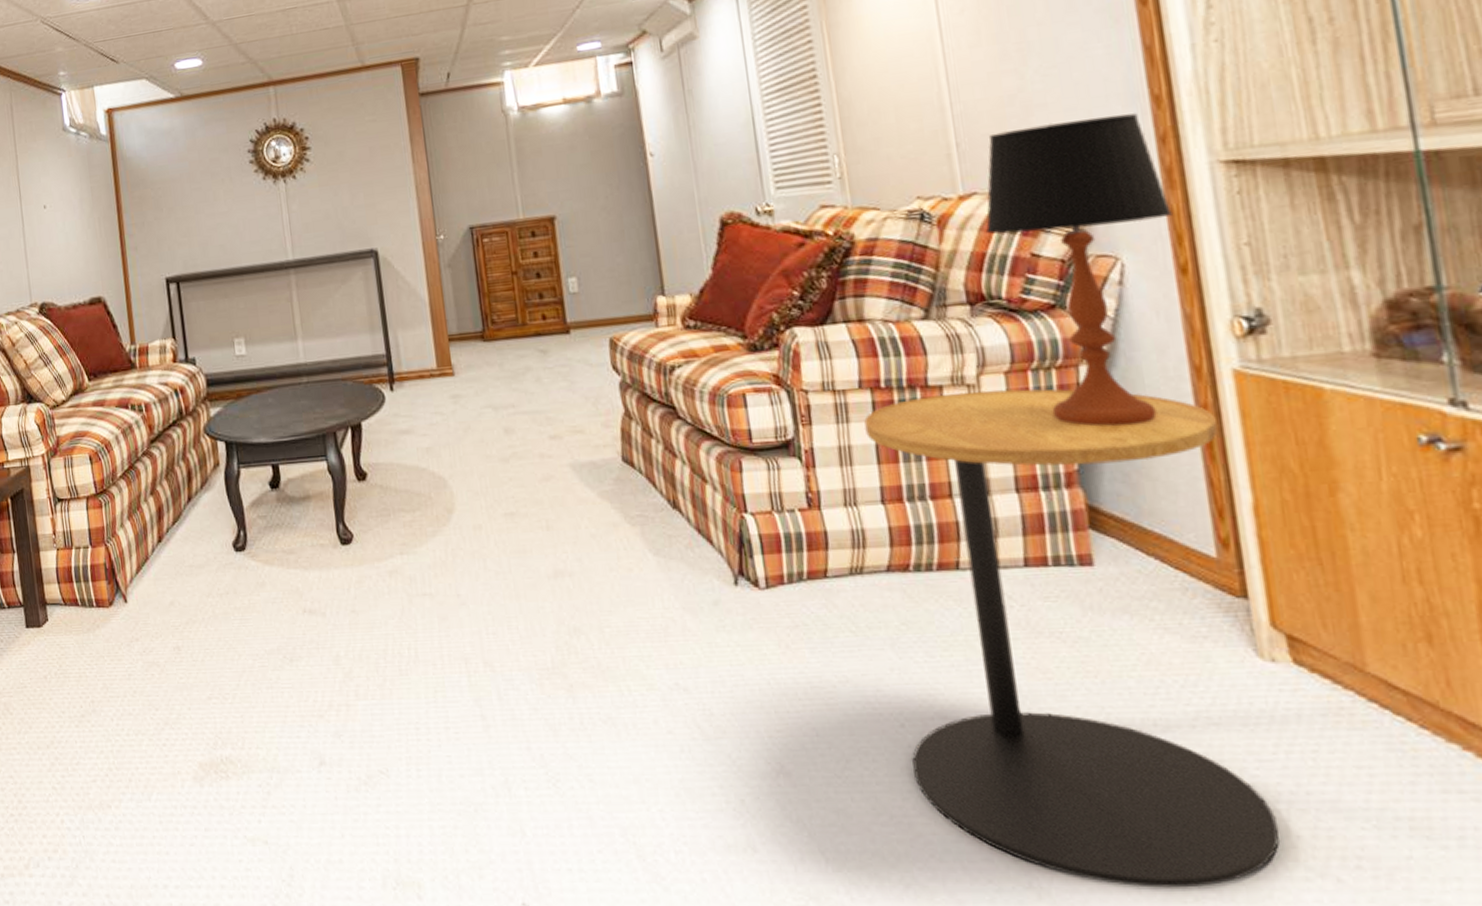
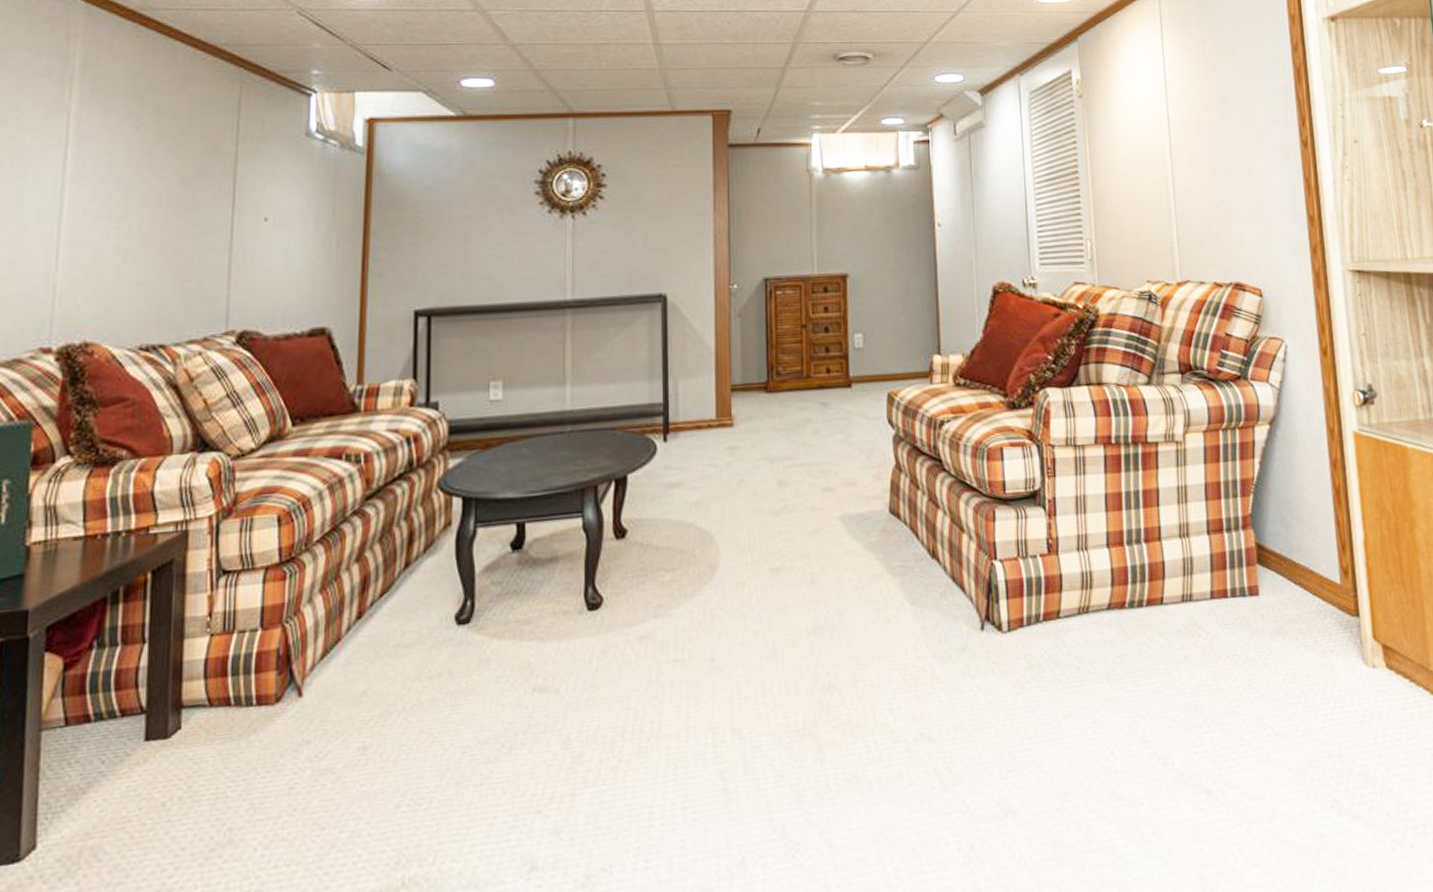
side table: present [864,389,1280,888] -> none [1096,445,1376,878]
table lamp: present [985,113,1174,427] -> none [1194,228,1320,478]

